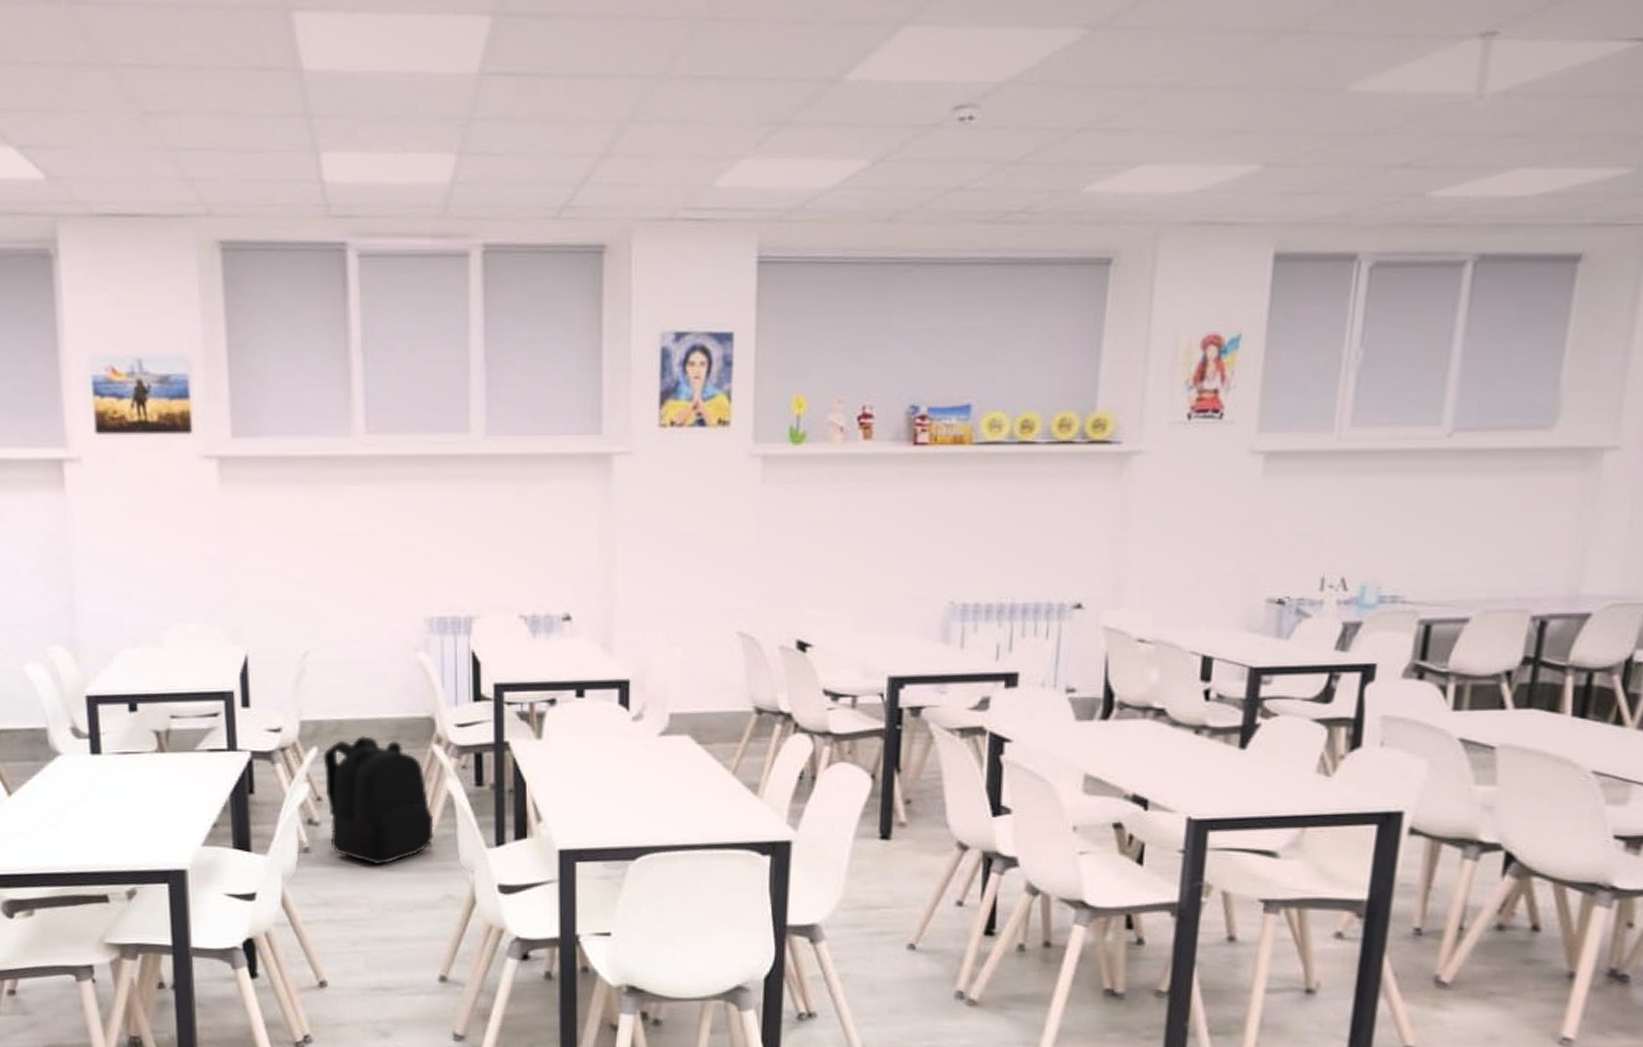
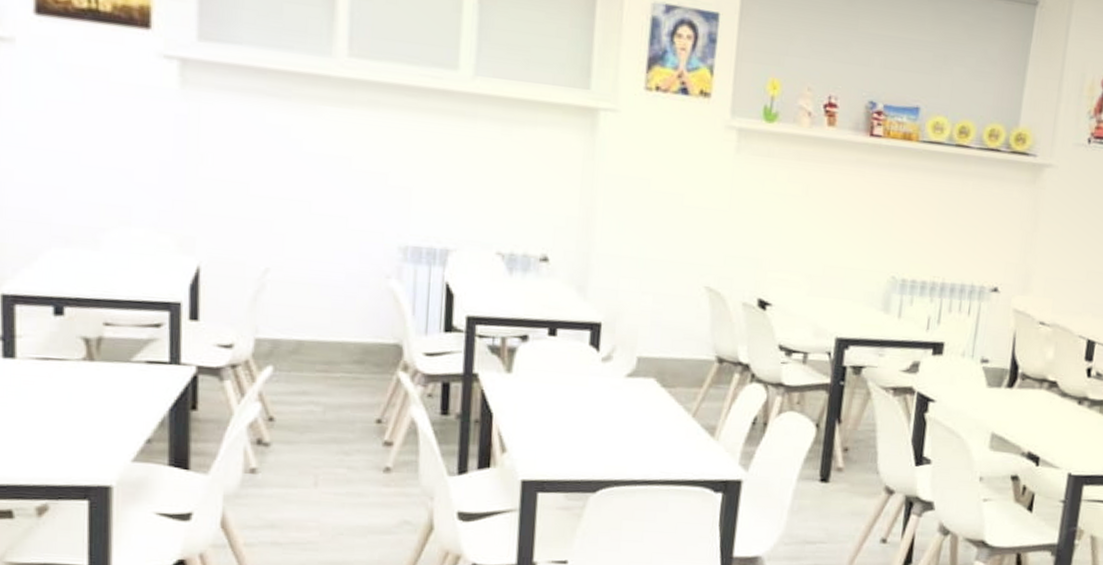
backpack: present [323,736,434,866] -> none [278,358,395,489]

